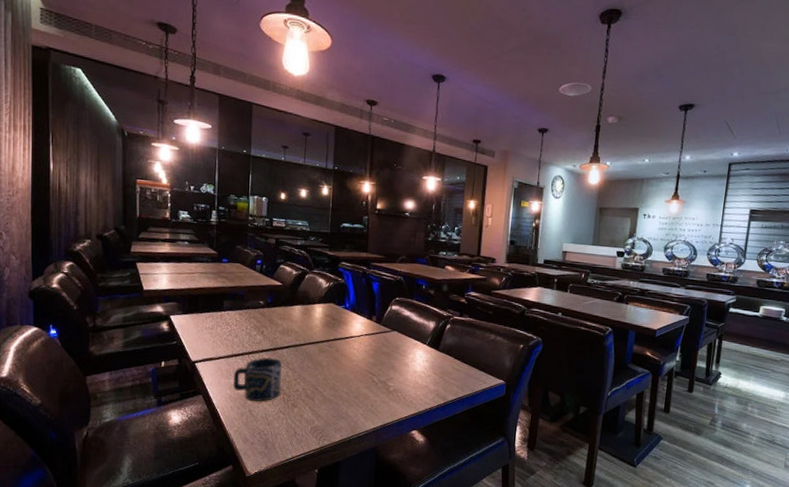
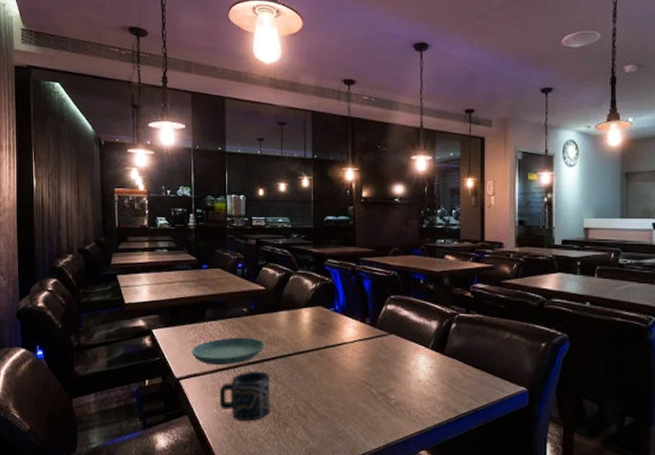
saucer: none [208,326,279,352] -> present [191,337,265,366]

